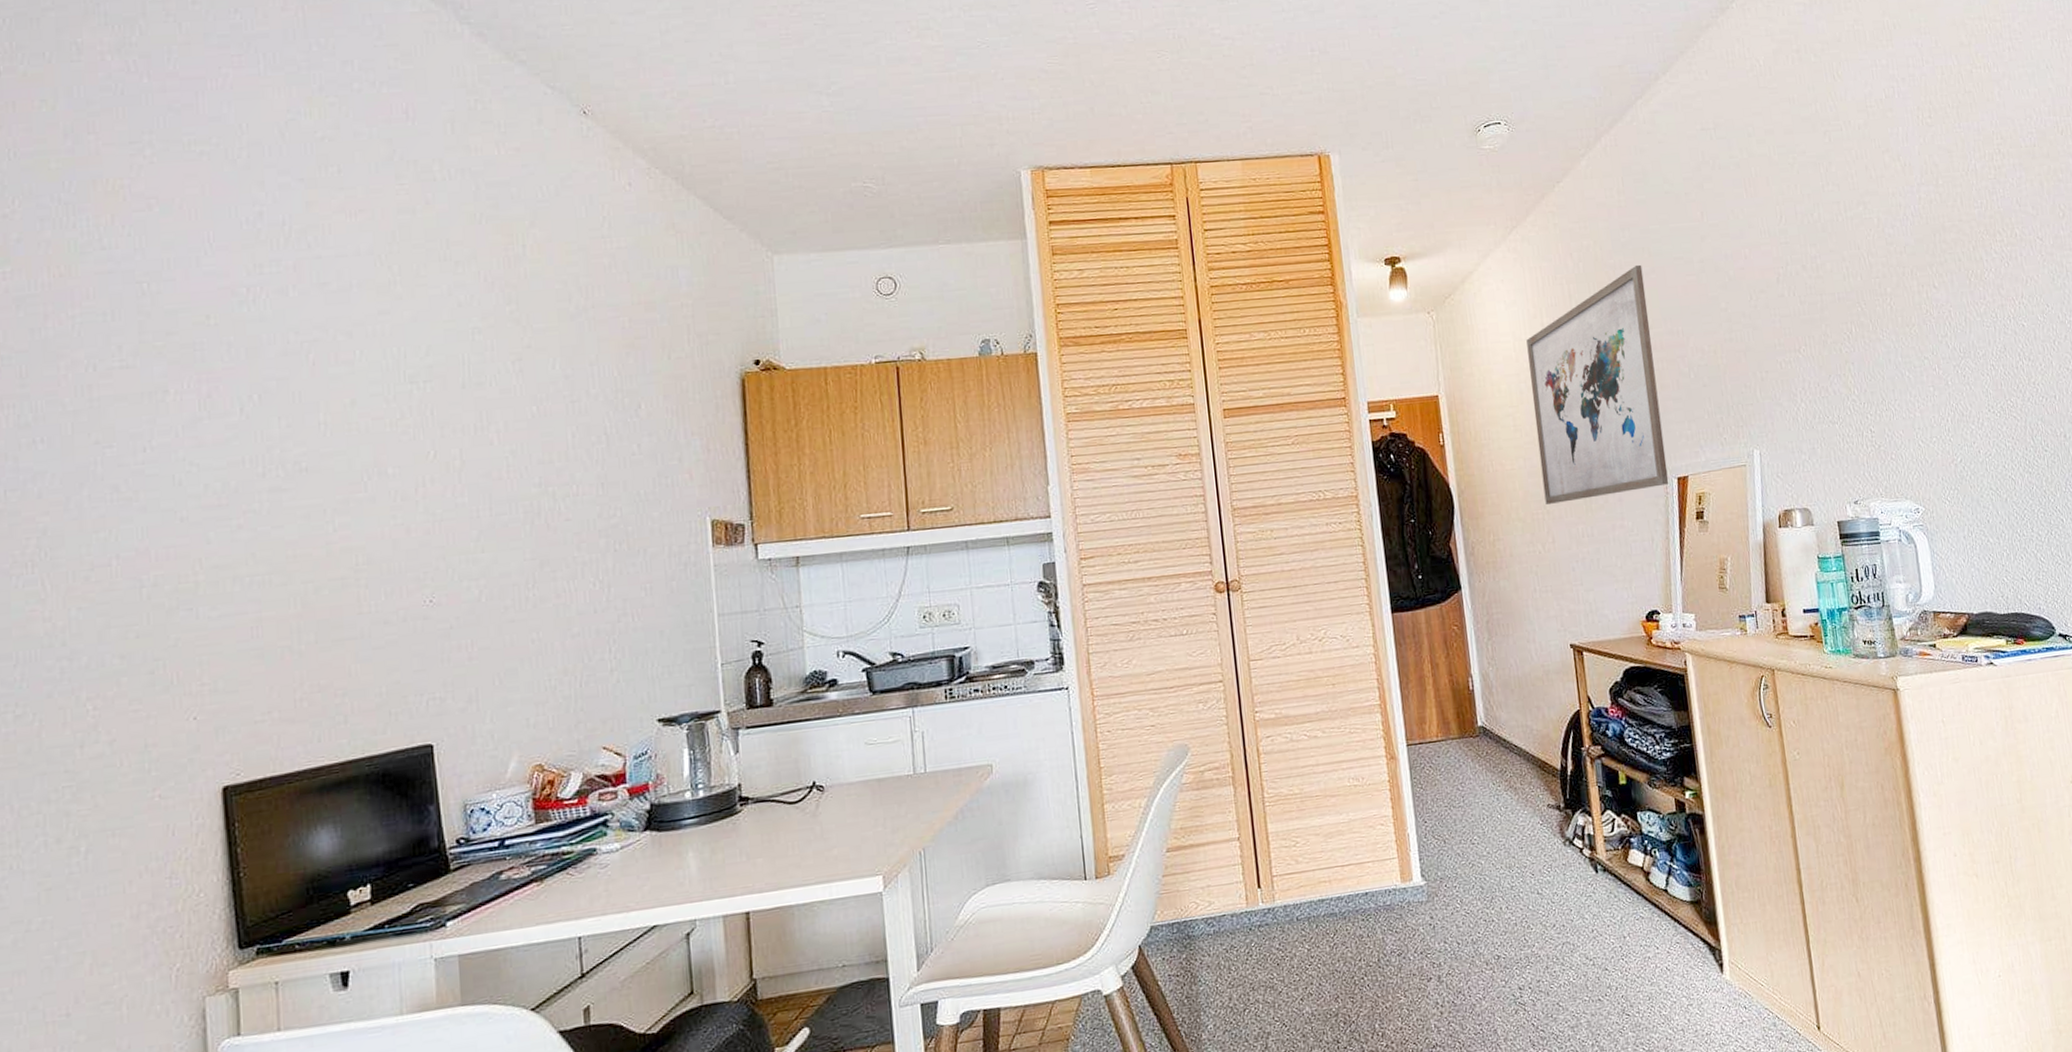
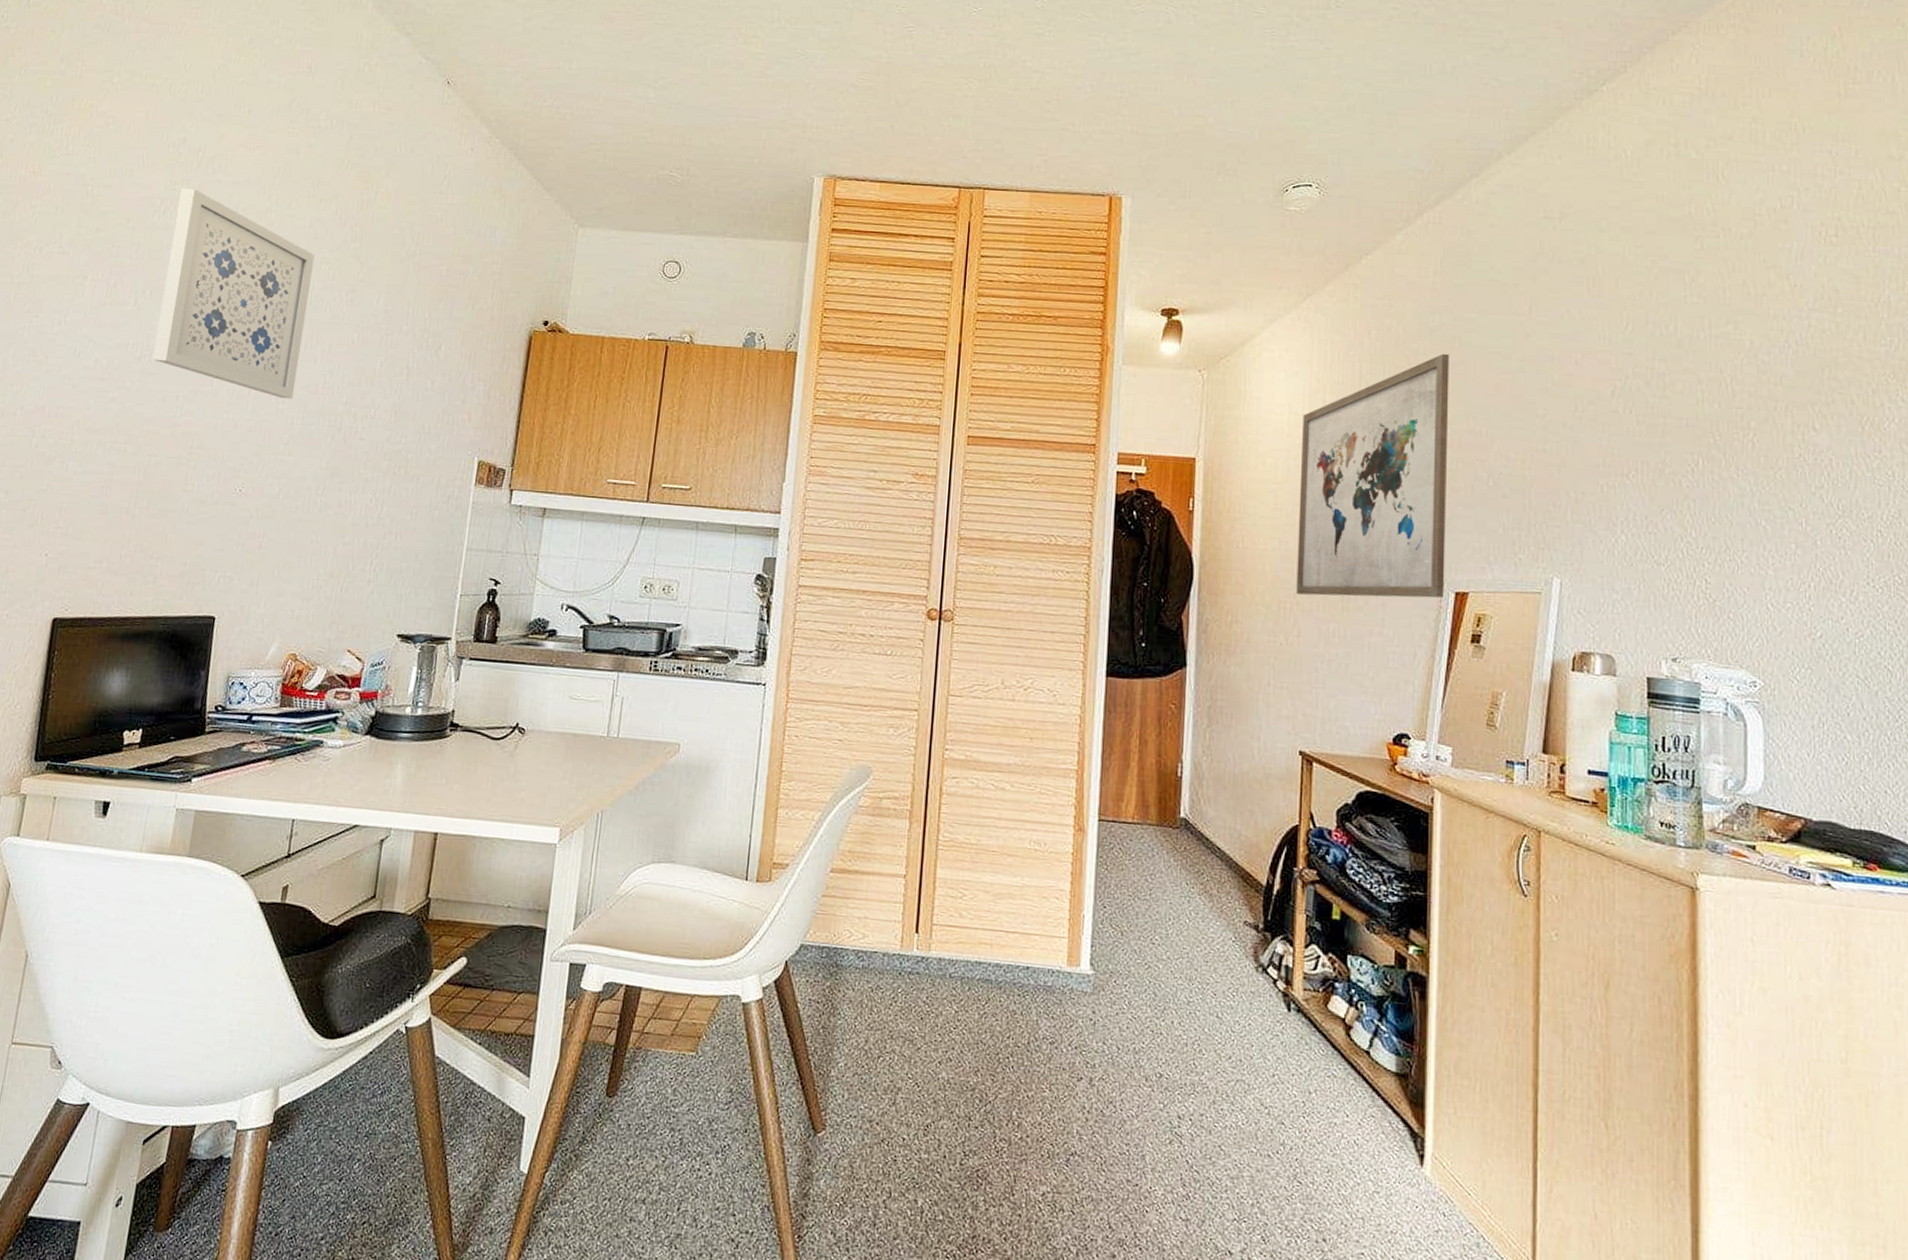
wall art: none [270,269,473,492] -> present [151,188,315,399]

